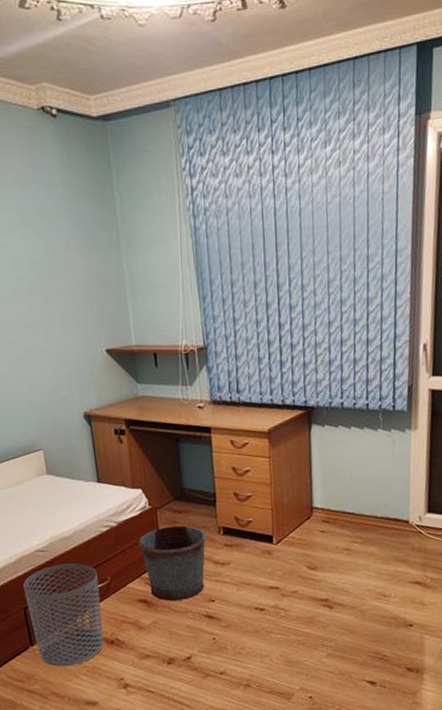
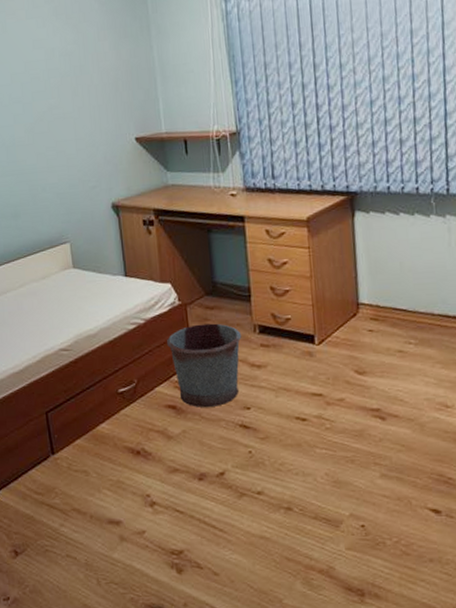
waste bin: present [23,563,104,667] -> none [46,364,129,479]

